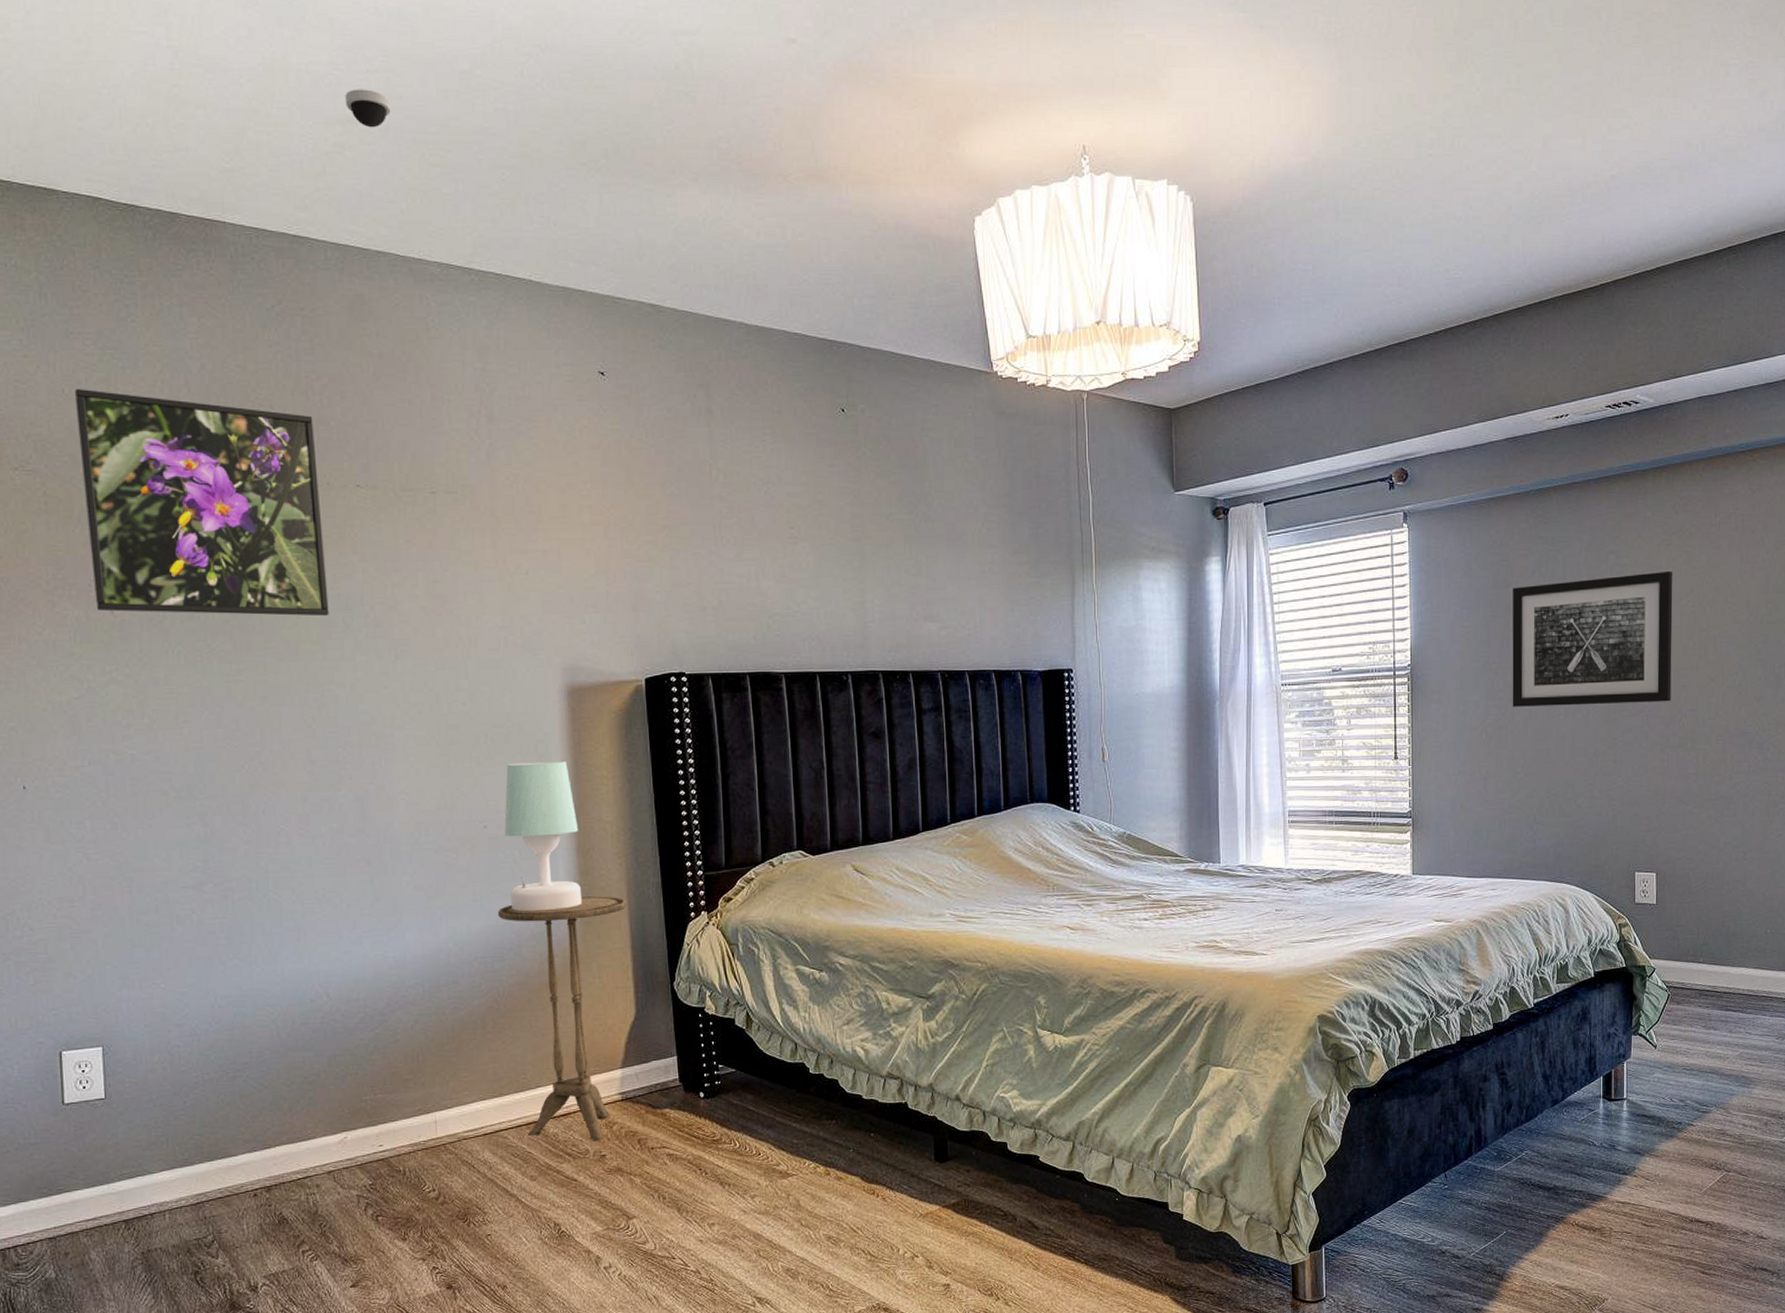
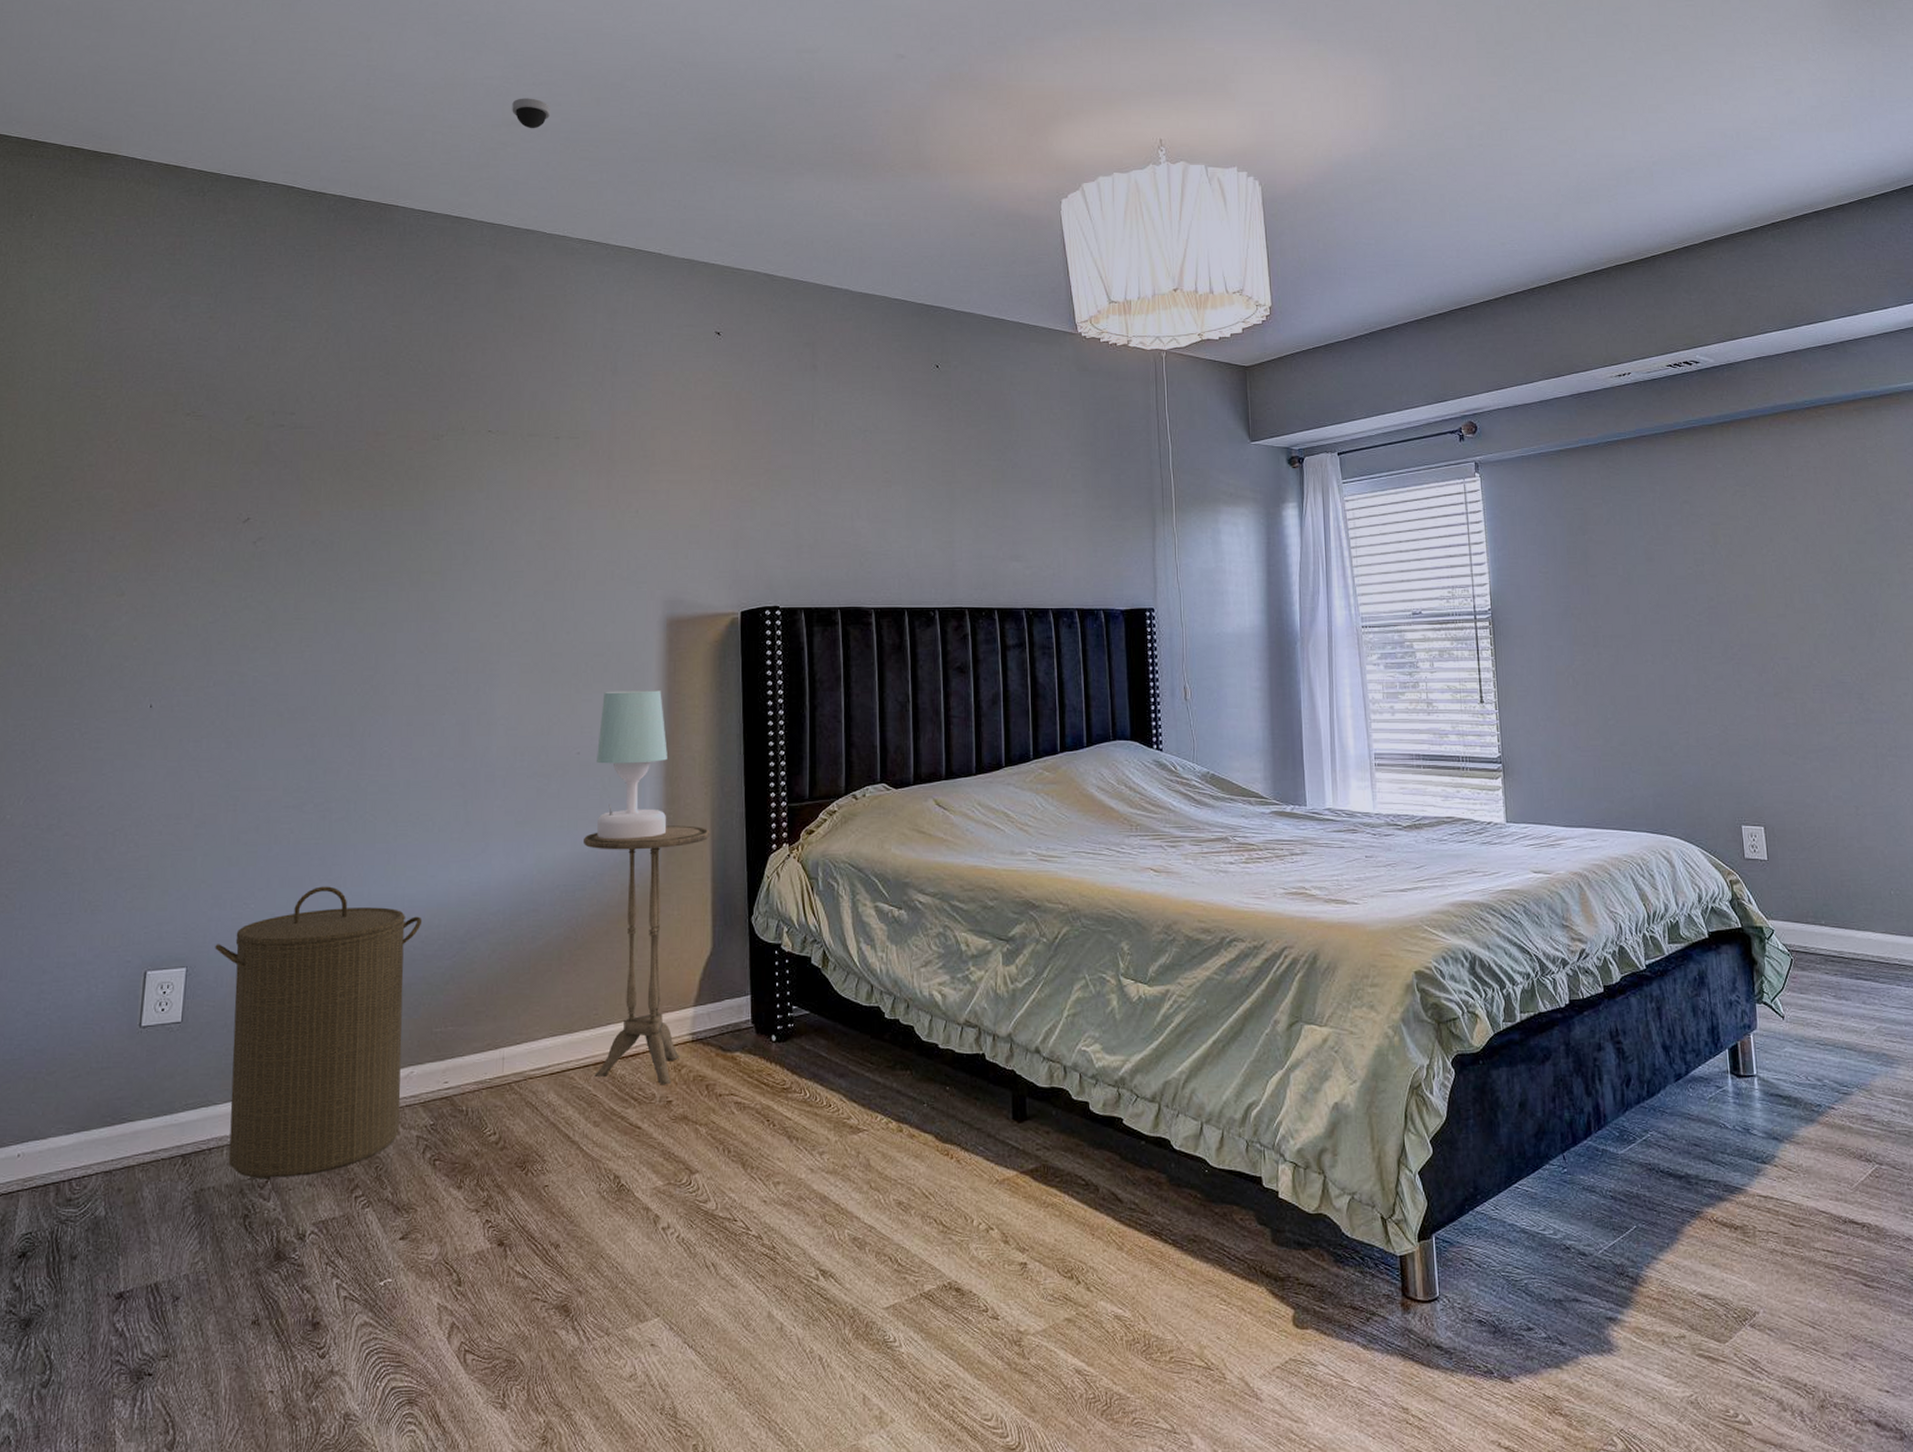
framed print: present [74,389,329,617] -> none [241,346,456,549]
laundry hamper: none [129,964,340,1239] -> present [215,886,423,1179]
wall art: present [1512,570,1673,707] -> none [1589,520,1761,652]

